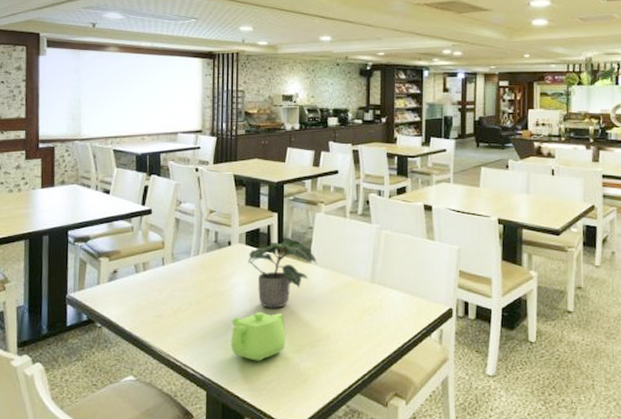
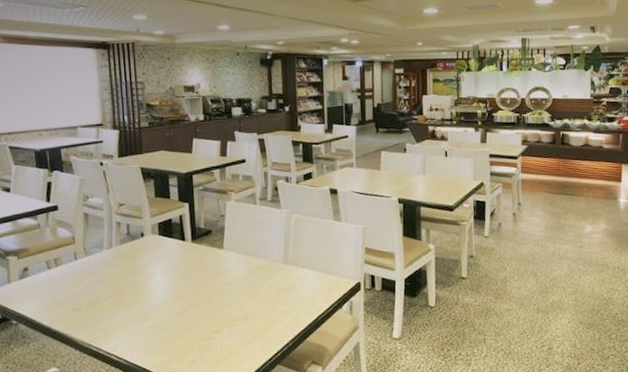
teapot: present [231,312,286,361] -> none [151,298,207,344]
potted plant: present [248,238,317,308] -> none [162,226,231,294]

